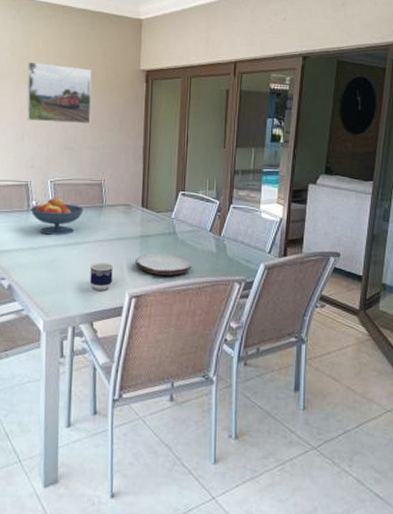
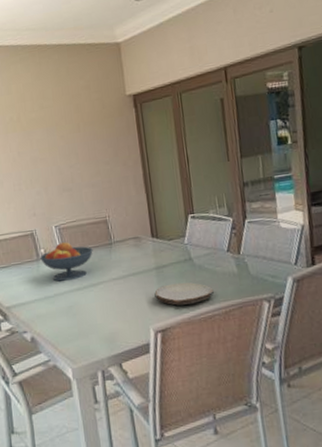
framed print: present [27,61,92,124] -> none [13,105,85,169]
cup: present [90,261,114,291] -> none [109,300,135,330]

